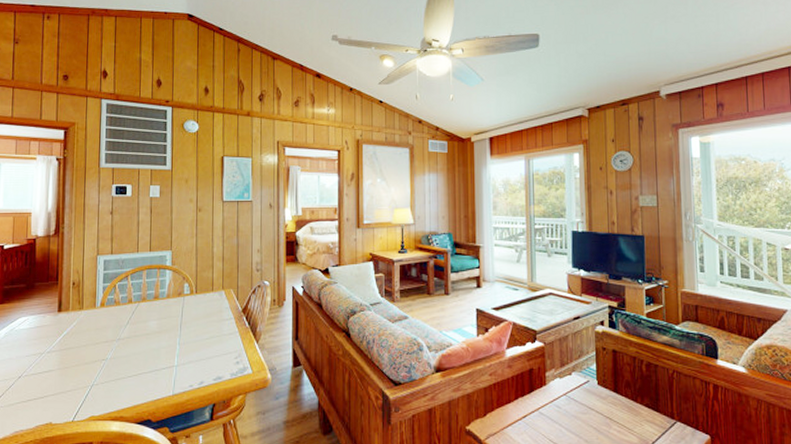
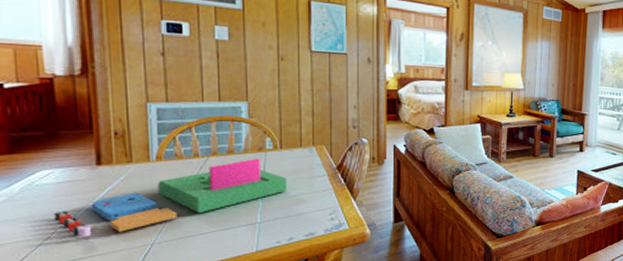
board game: none [24,302,200,378] -> present [53,158,287,237]

